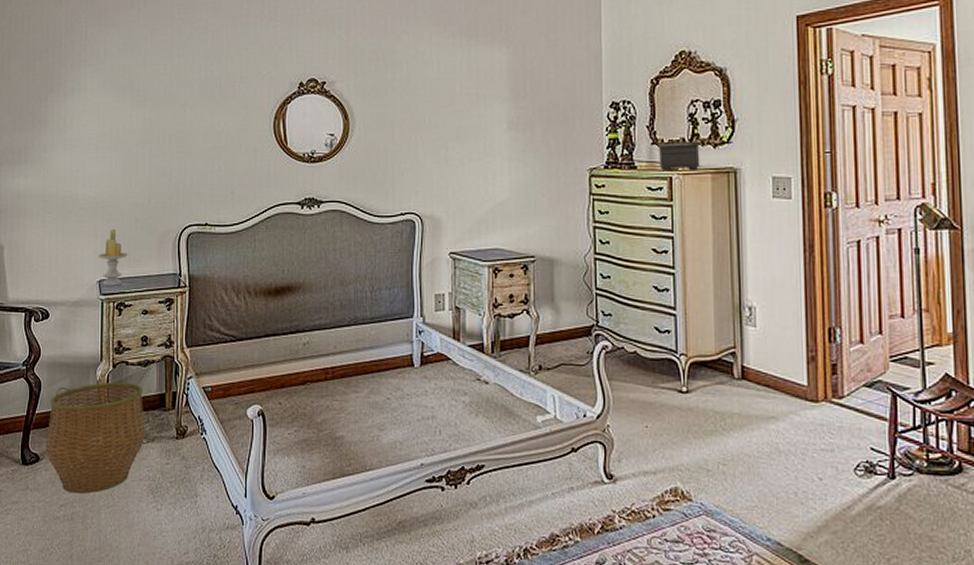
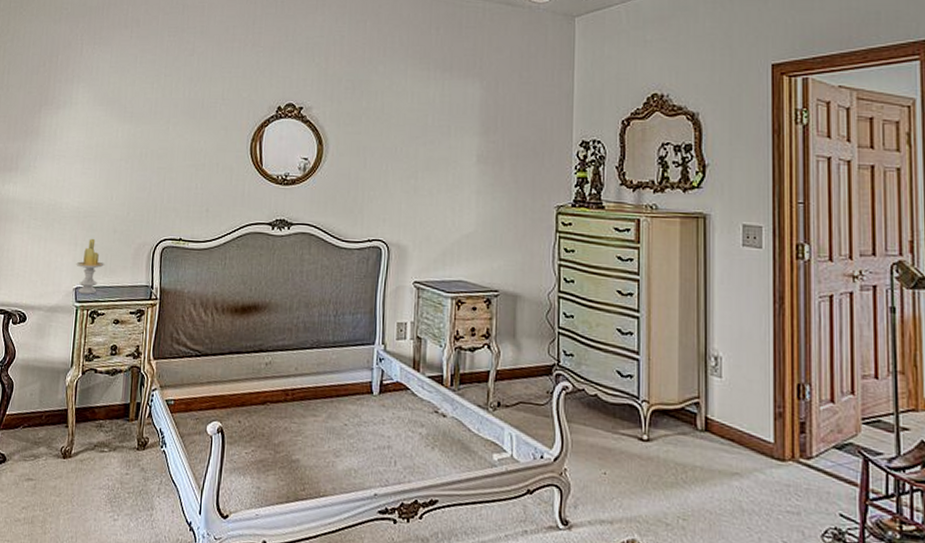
basket: present [45,382,146,494] -> none [12,388,109,498]
jewelry box: present [657,141,701,172] -> none [626,184,669,215]

